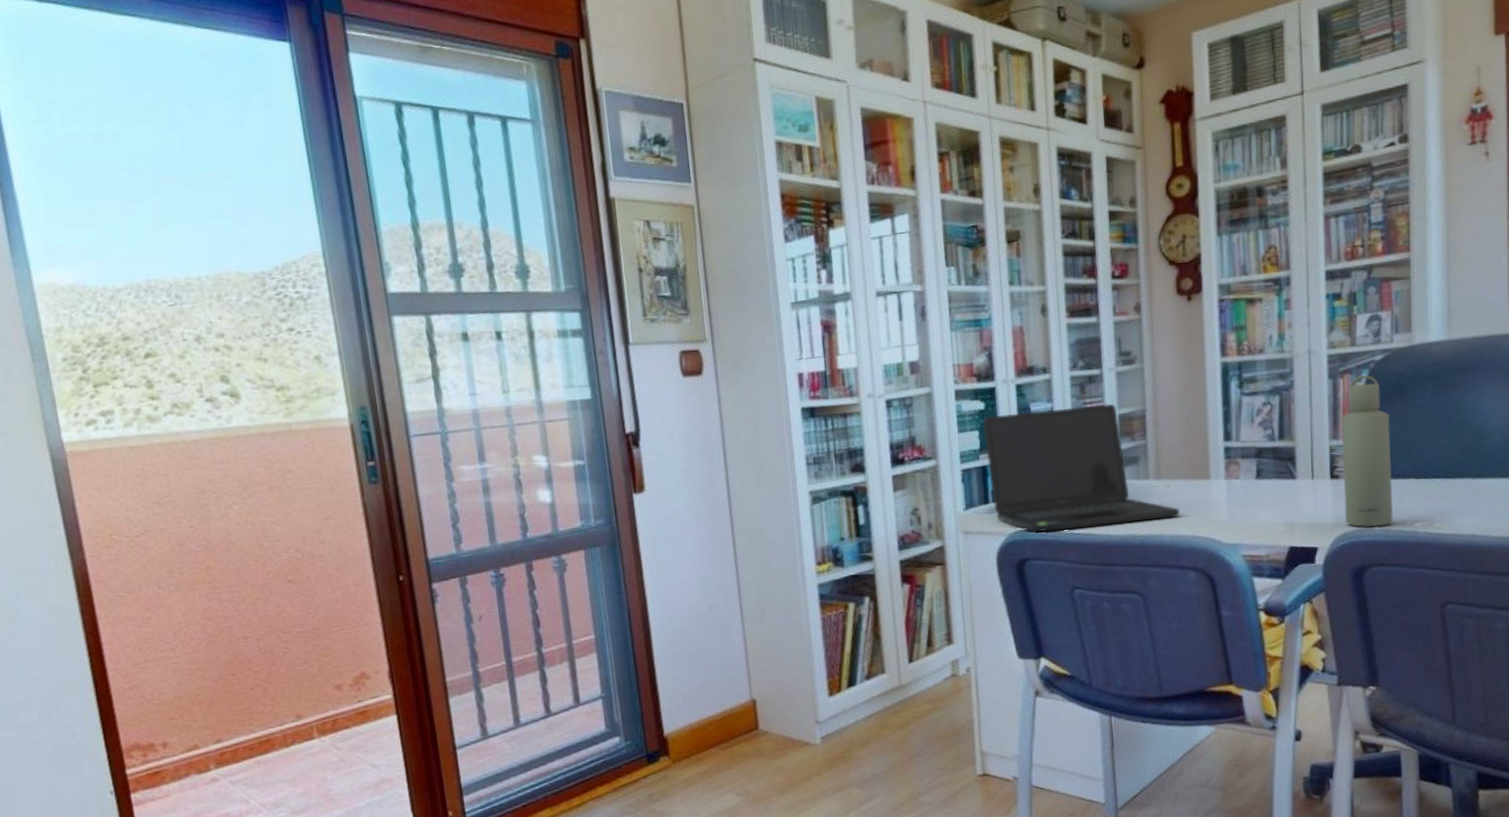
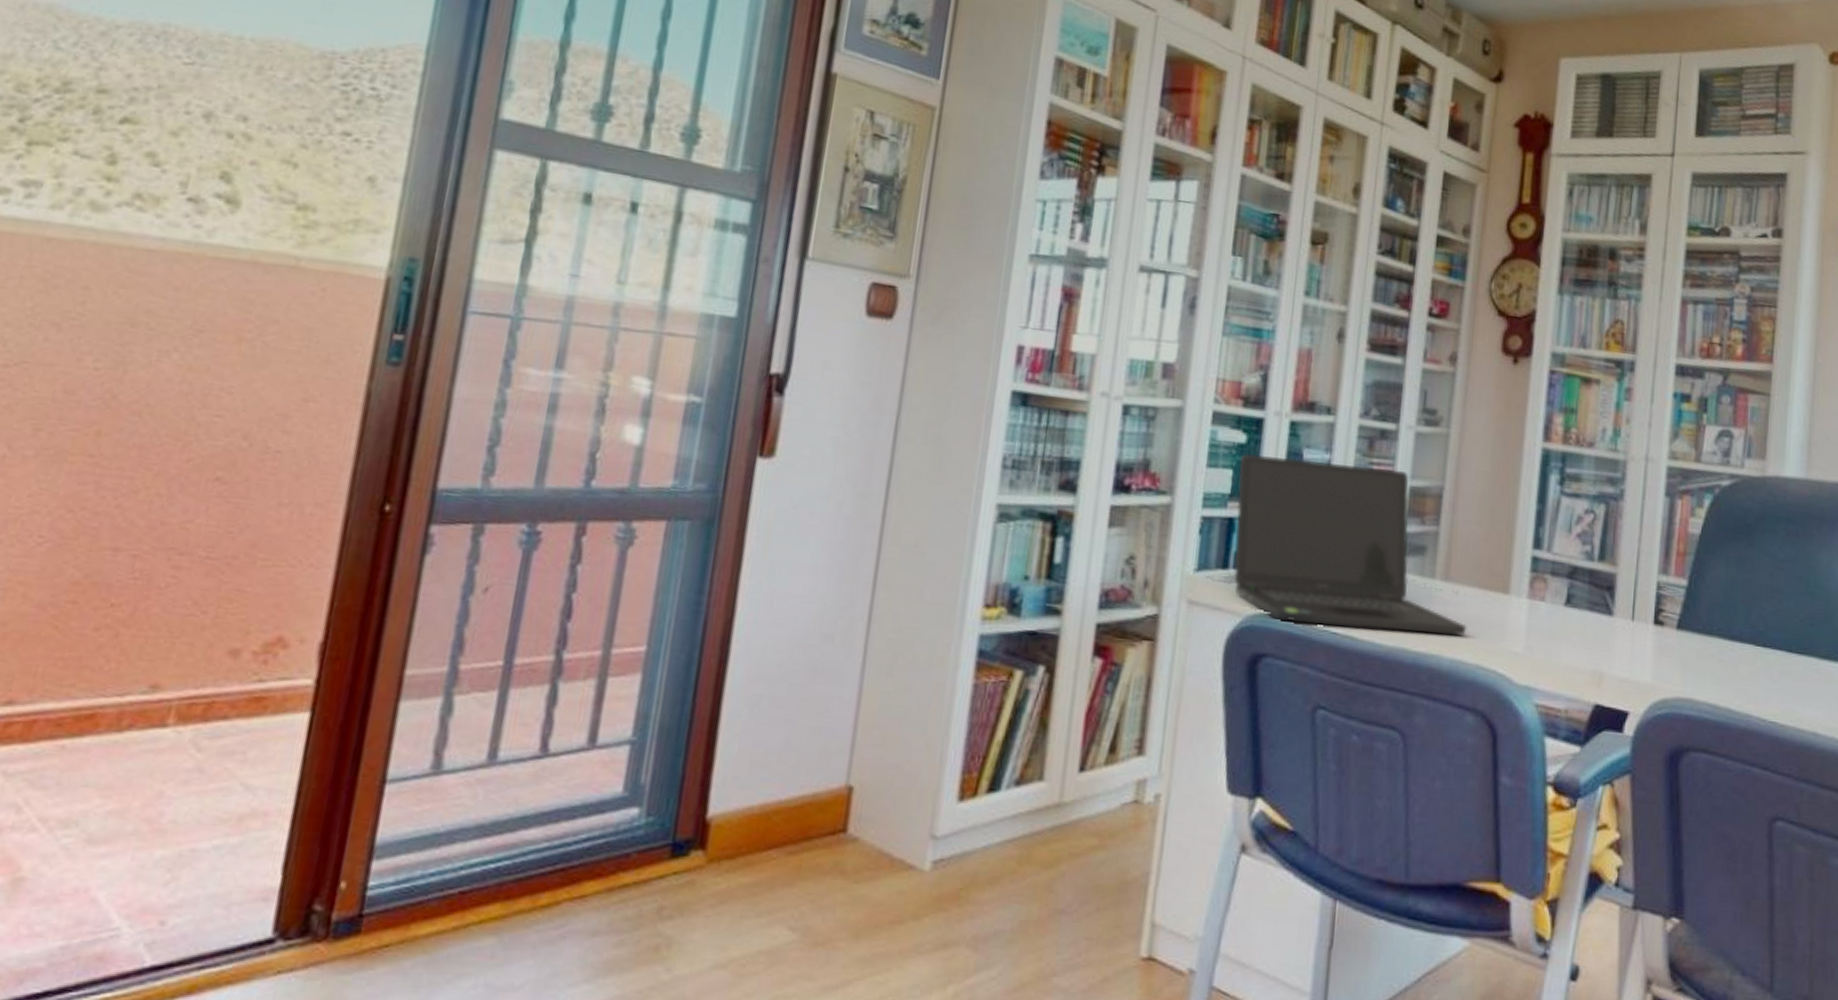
bottle: present [1341,375,1394,527] -> none [1665,500,1731,700]

